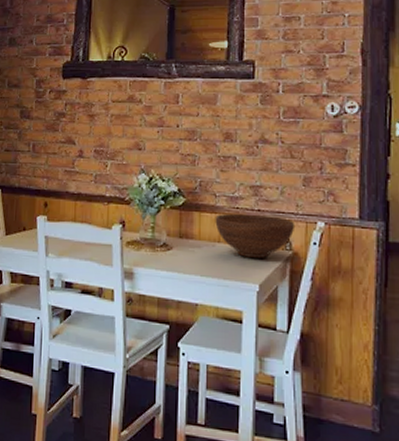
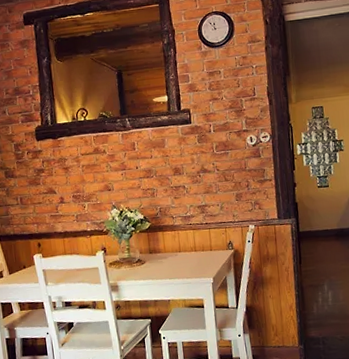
fruit bowl: present [215,213,295,258] -> none [174,226,234,260]

